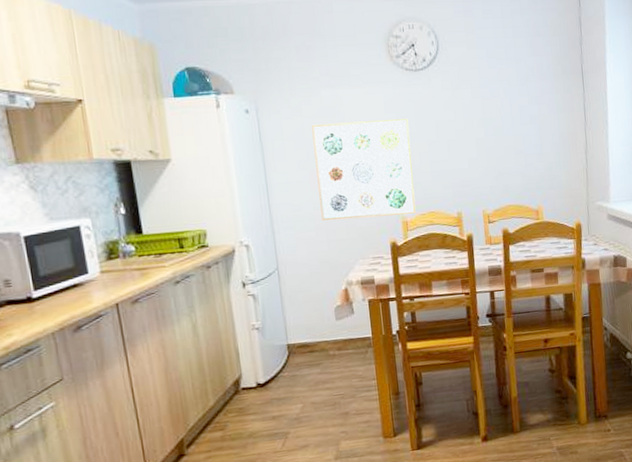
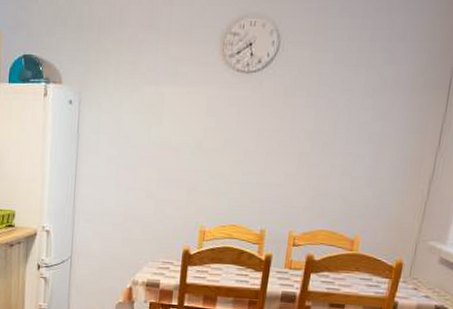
wall art: present [312,119,416,221] -> none [121,121,228,224]

